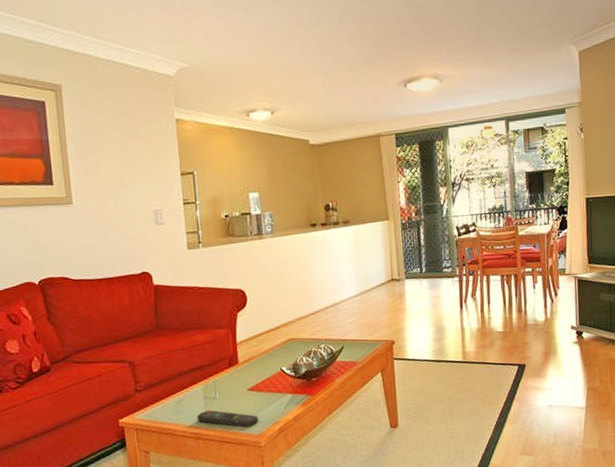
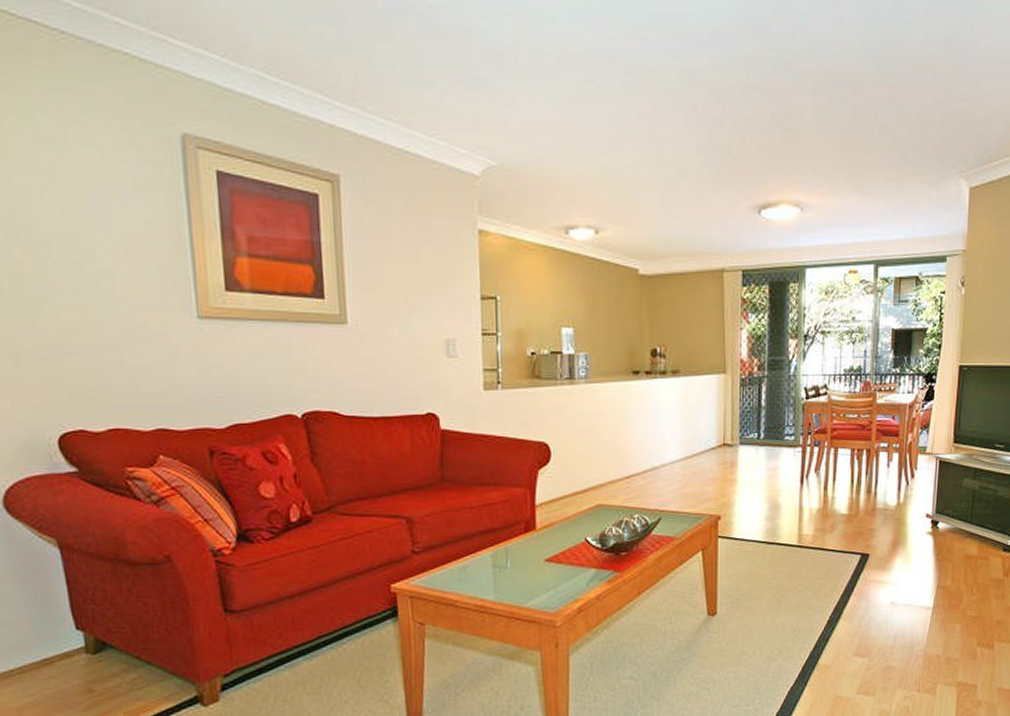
remote control: present [197,410,259,428] -> none [483,581,555,603]

